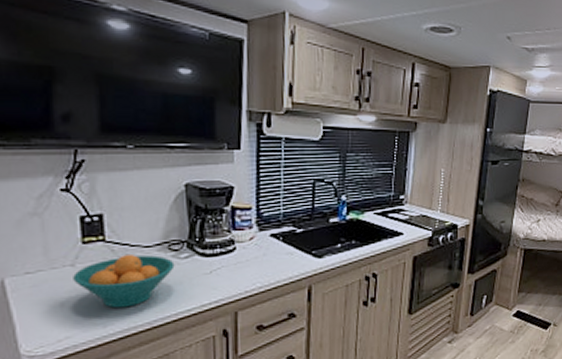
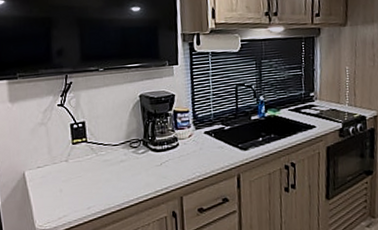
fruit bowl: present [73,253,175,308] -> none [67,151,135,194]

